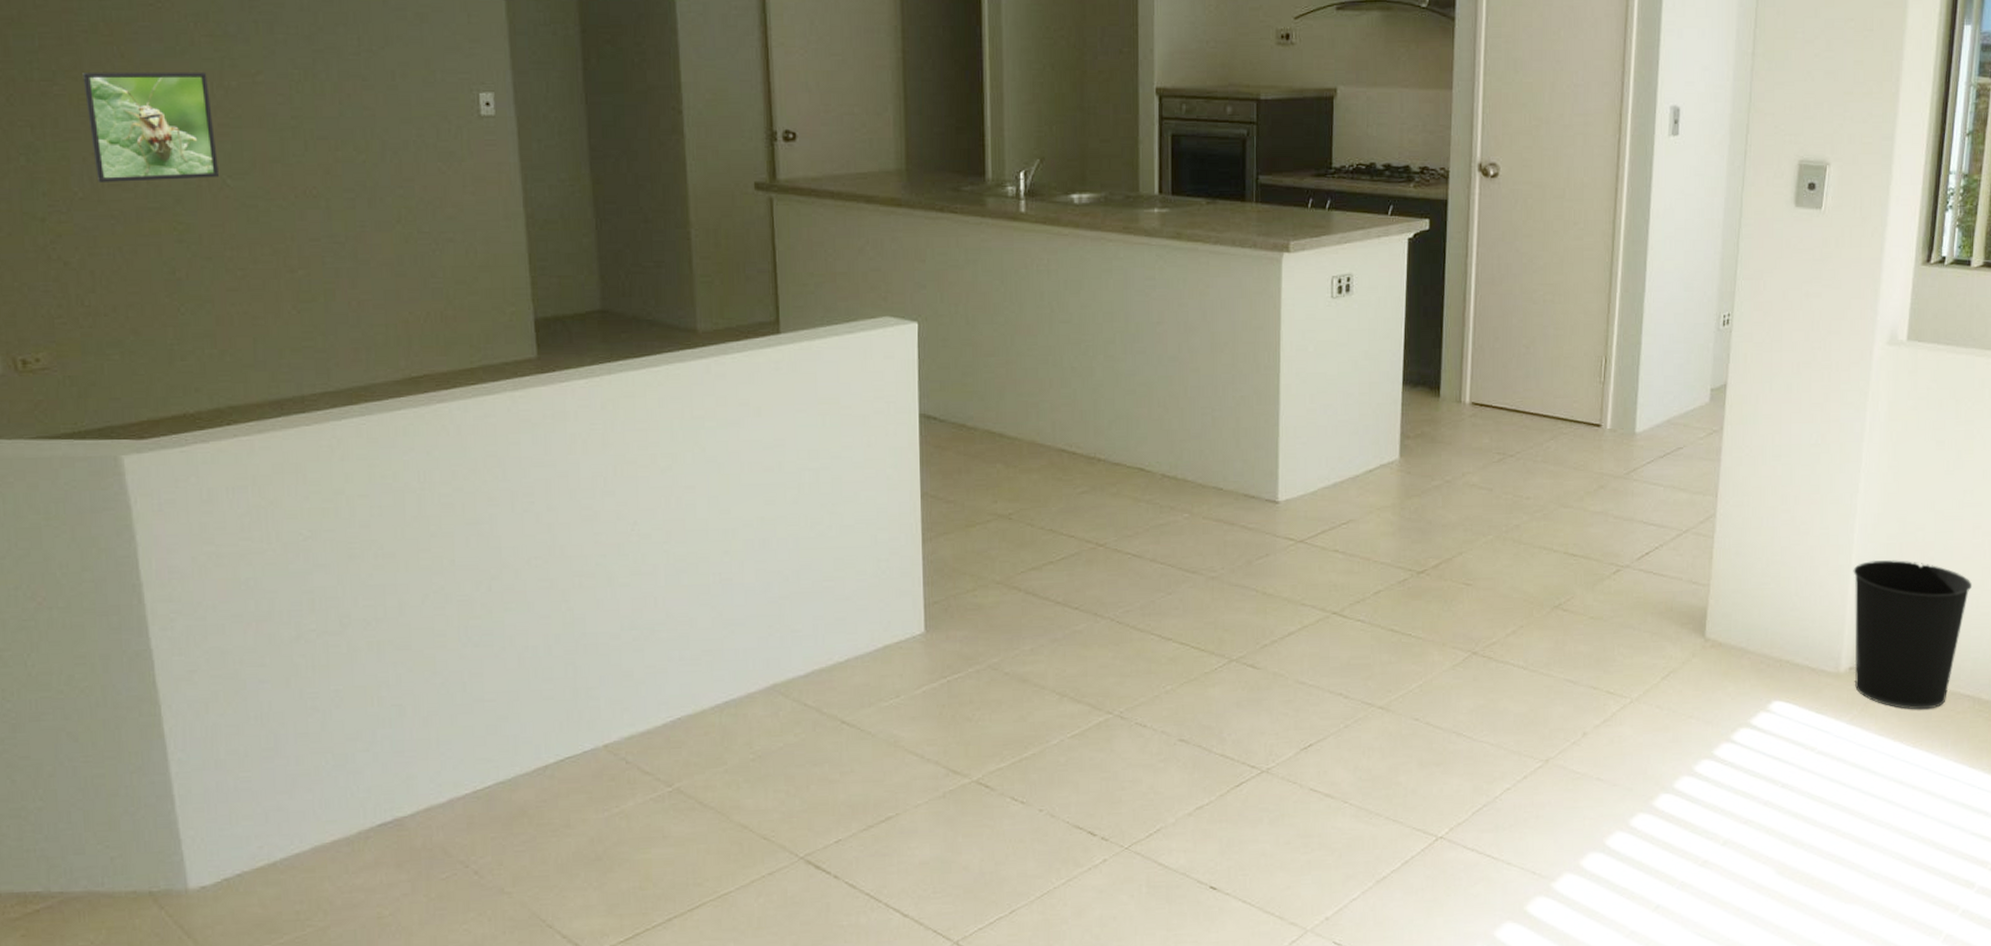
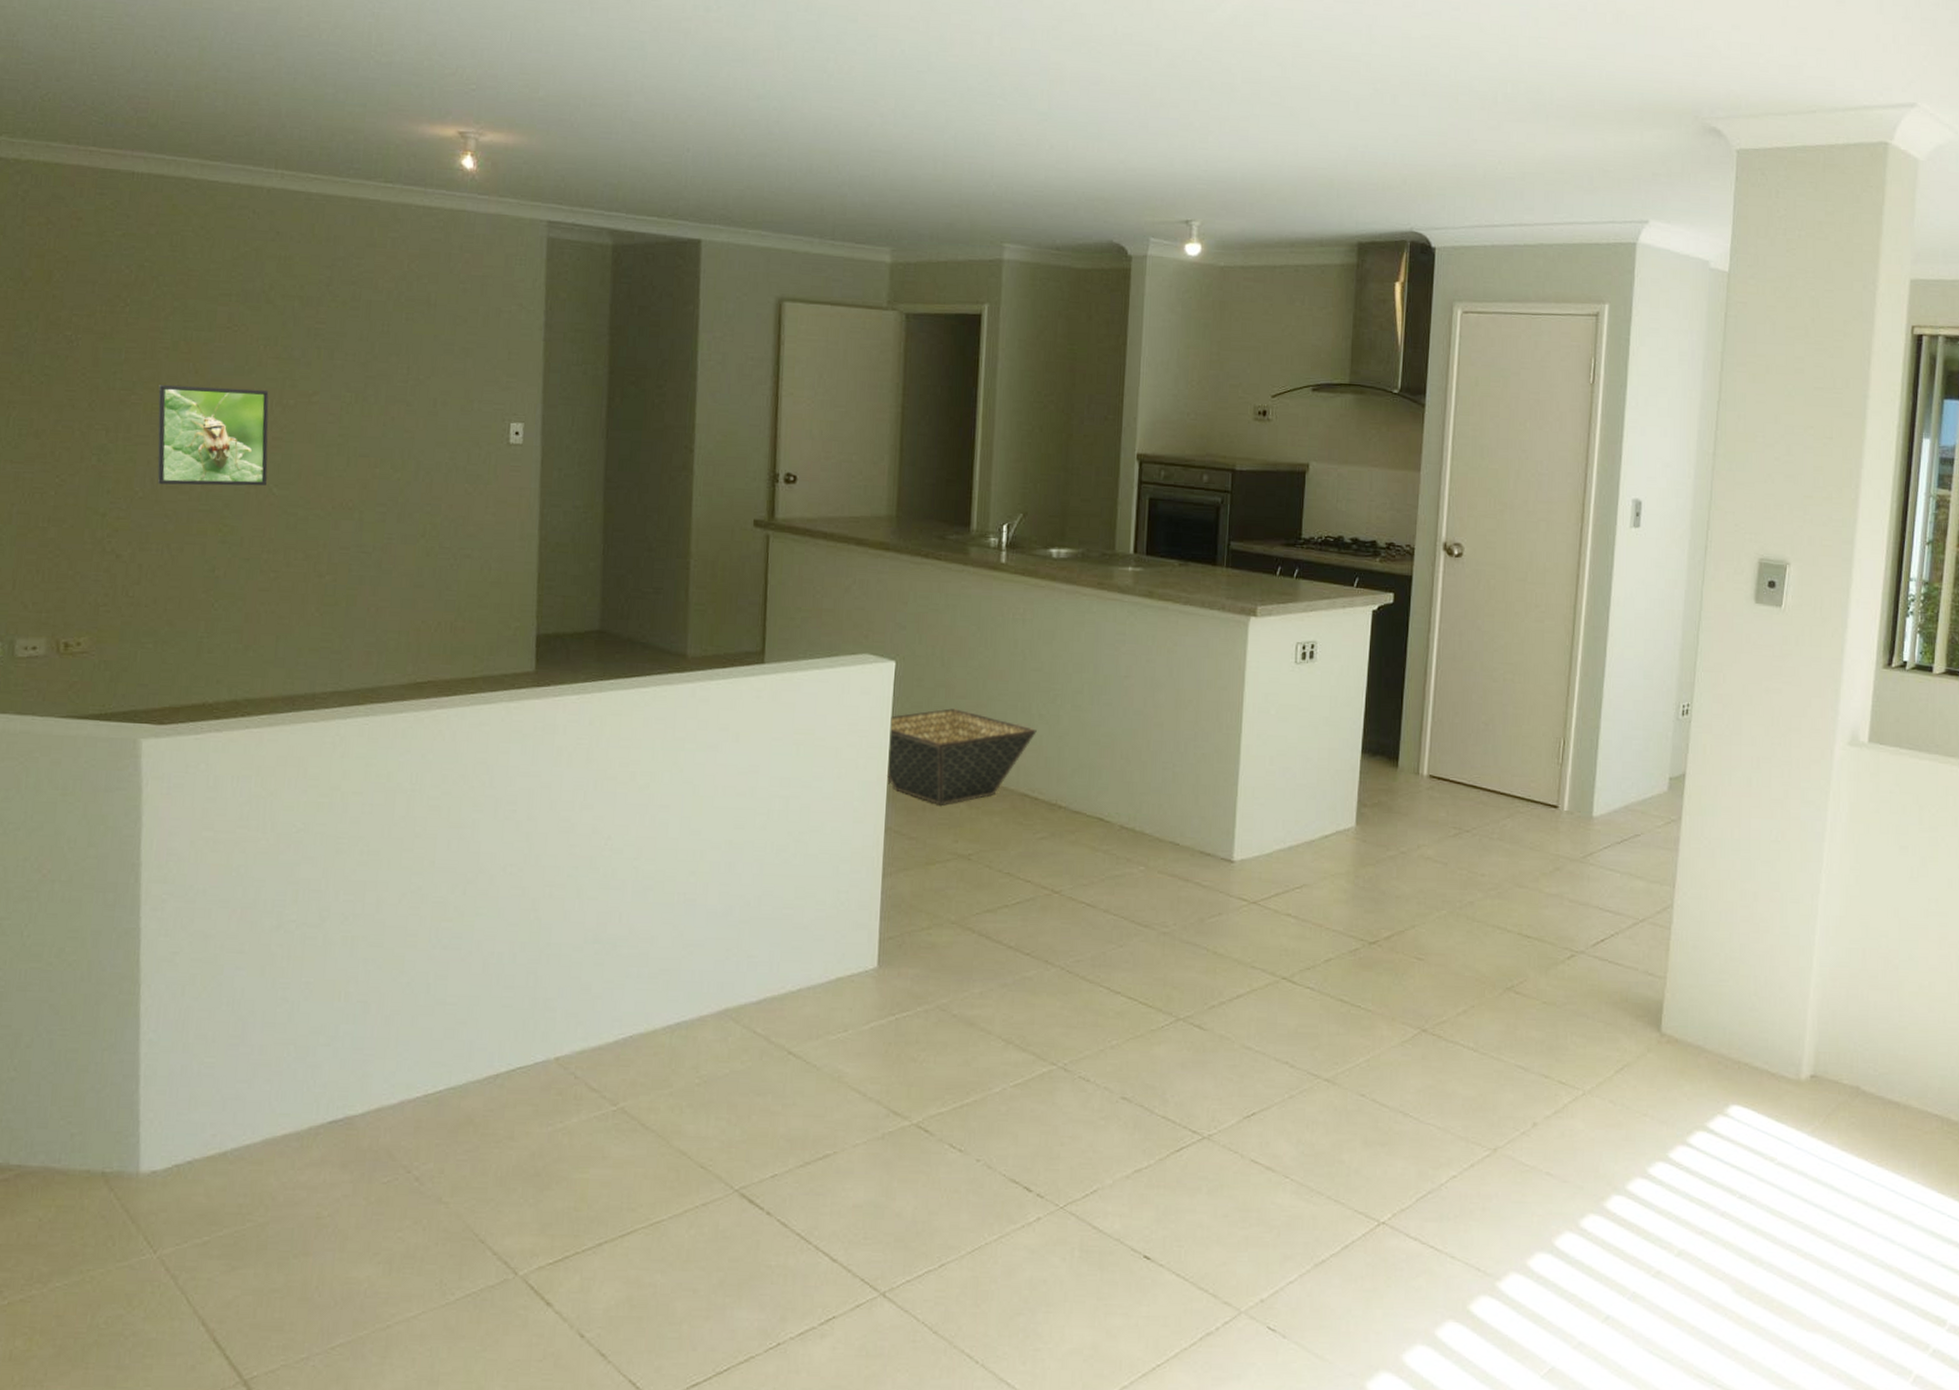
basket: none [917,367,1070,467] -> present [886,708,1037,805]
wastebasket: present [1853,560,1973,710] -> none [1814,965,1939,1127]

